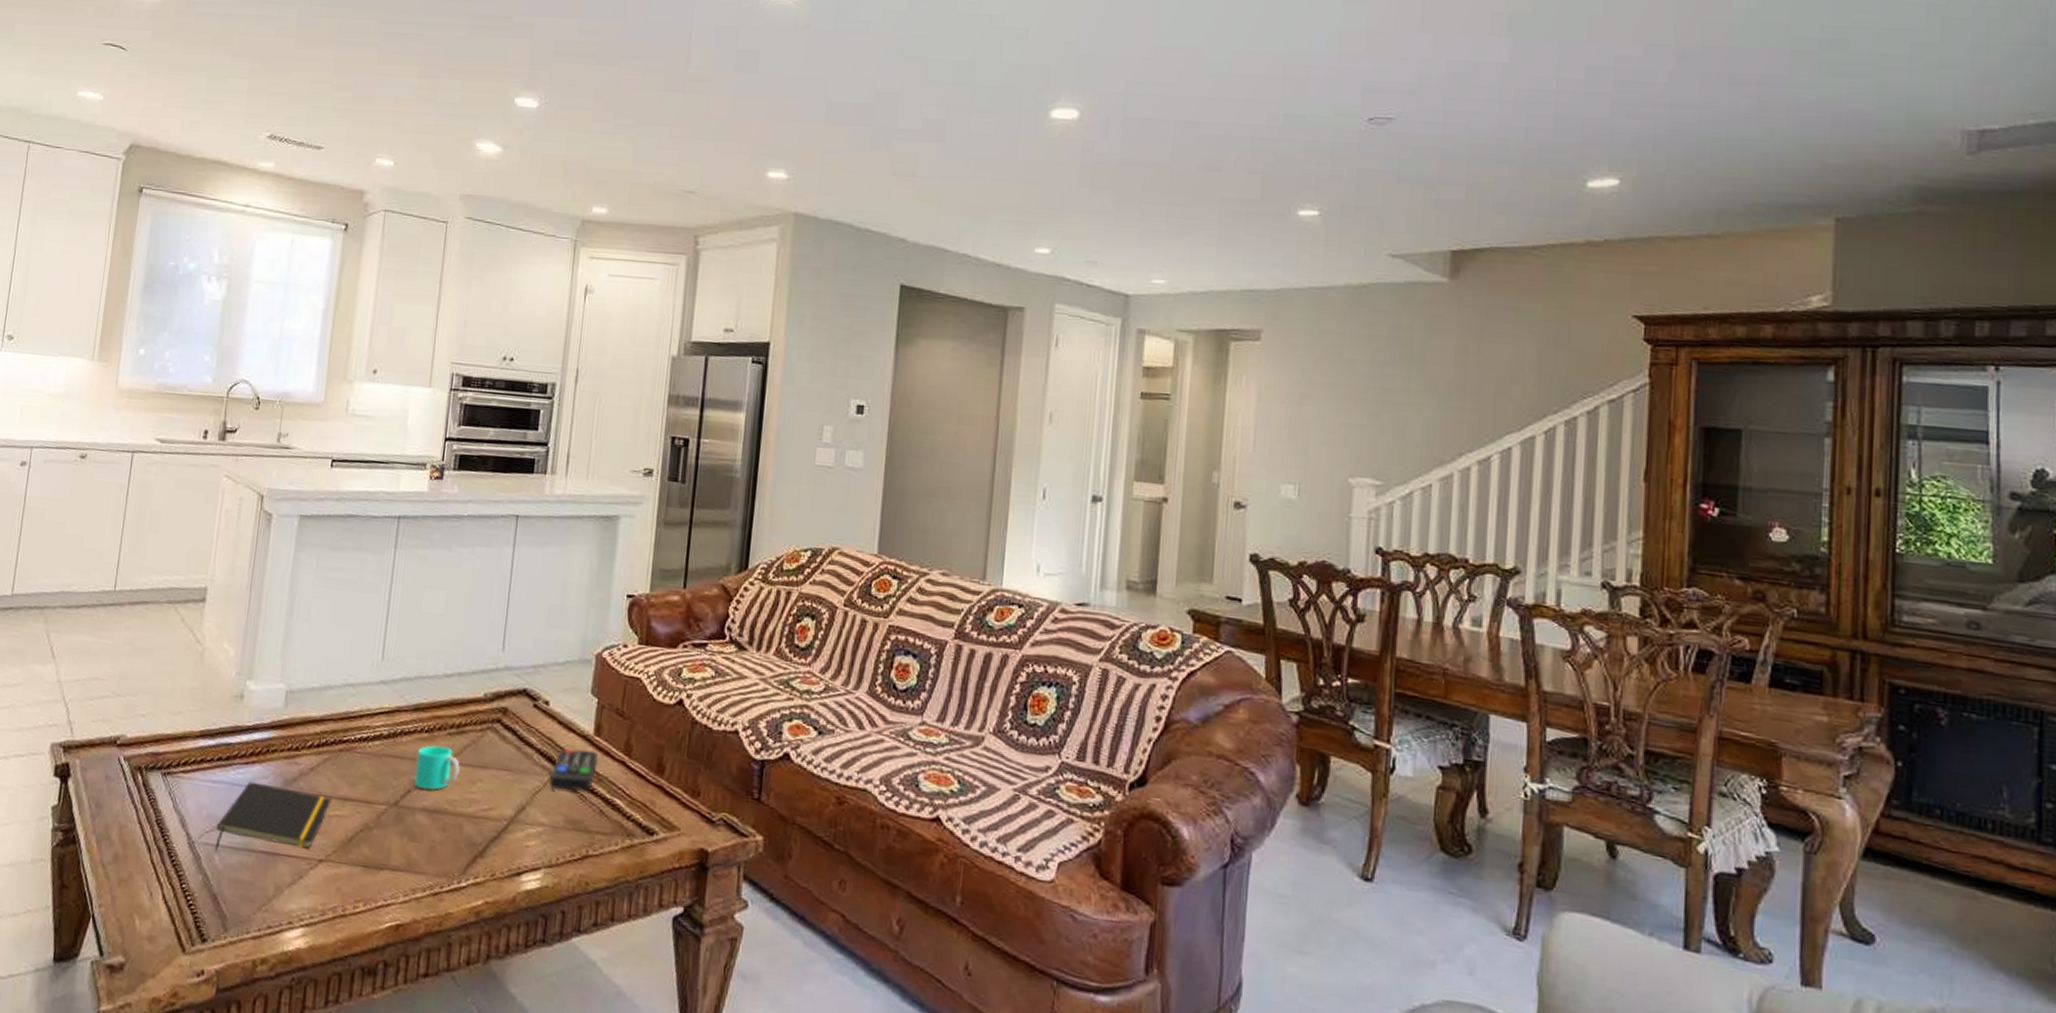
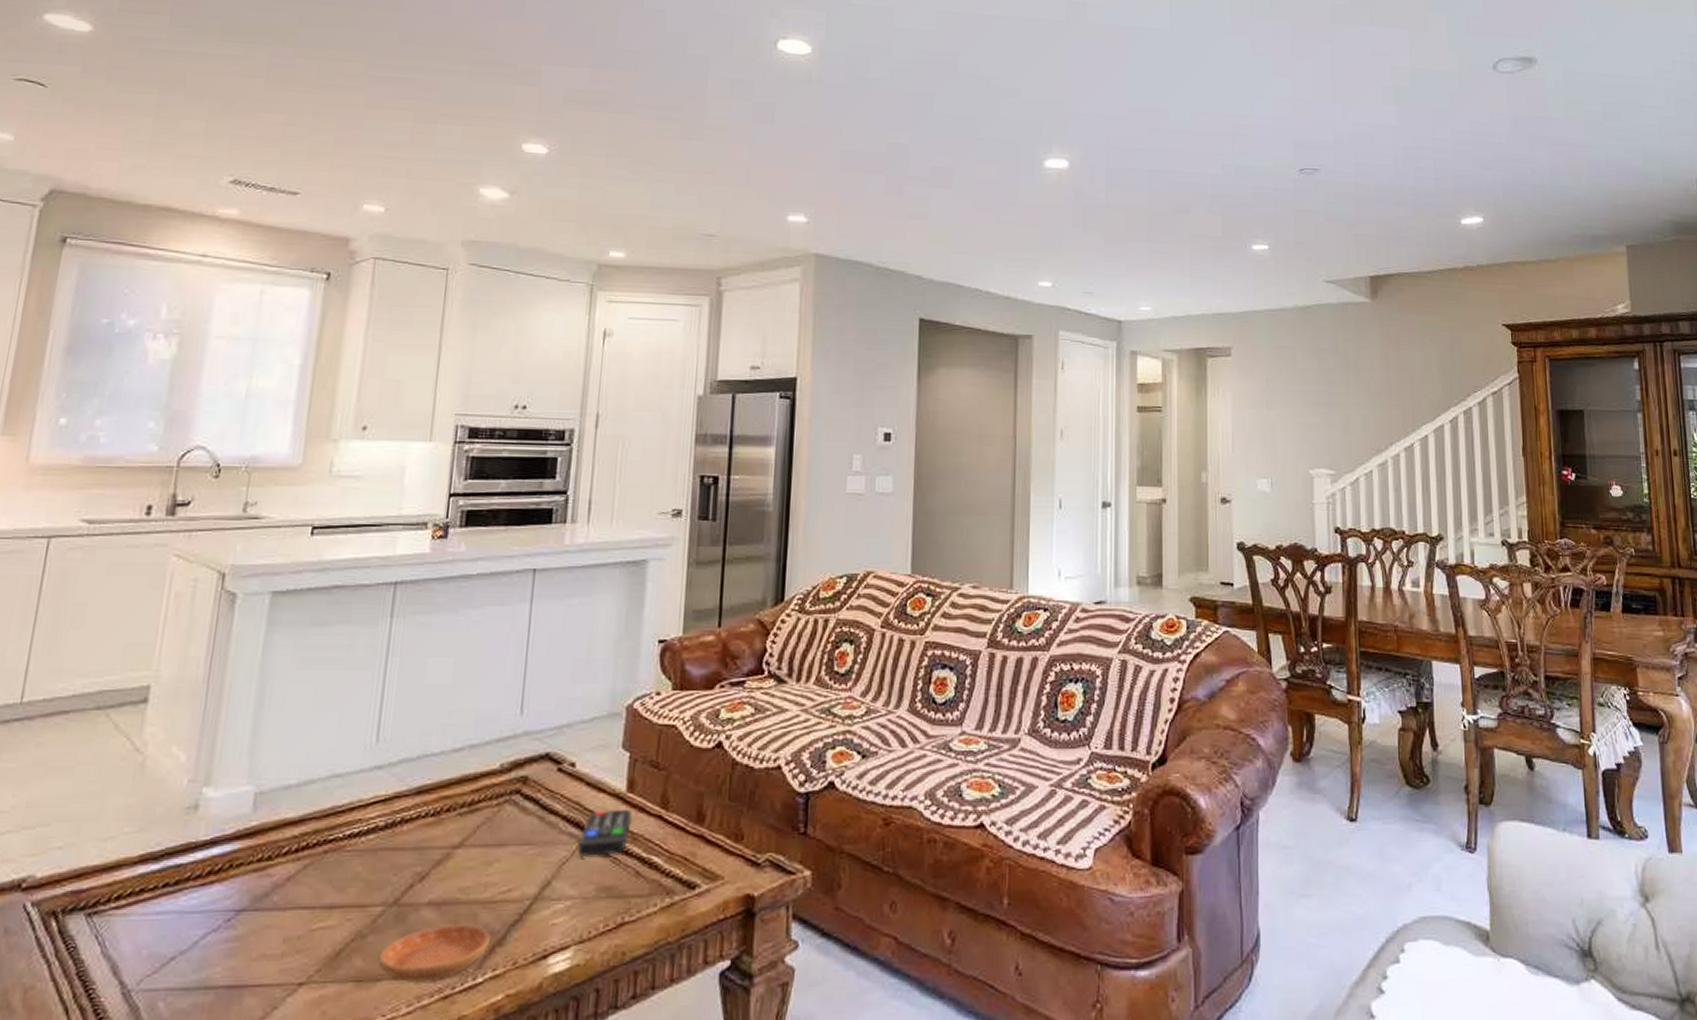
notepad: present [215,781,332,850] -> none [159,905,315,995]
saucer: none [382,829,473,878] -> present [379,922,490,984]
cup: present [413,745,460,790] -> none [417,829,473,880]

